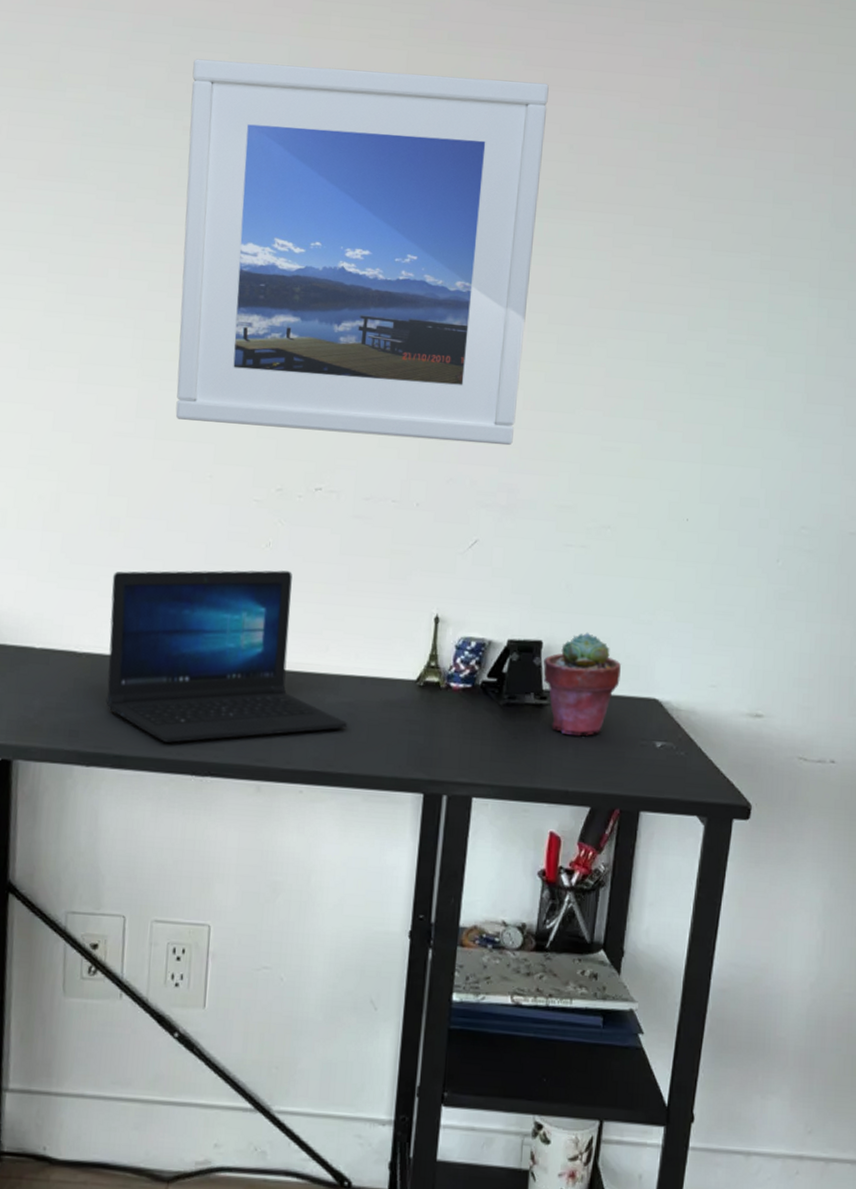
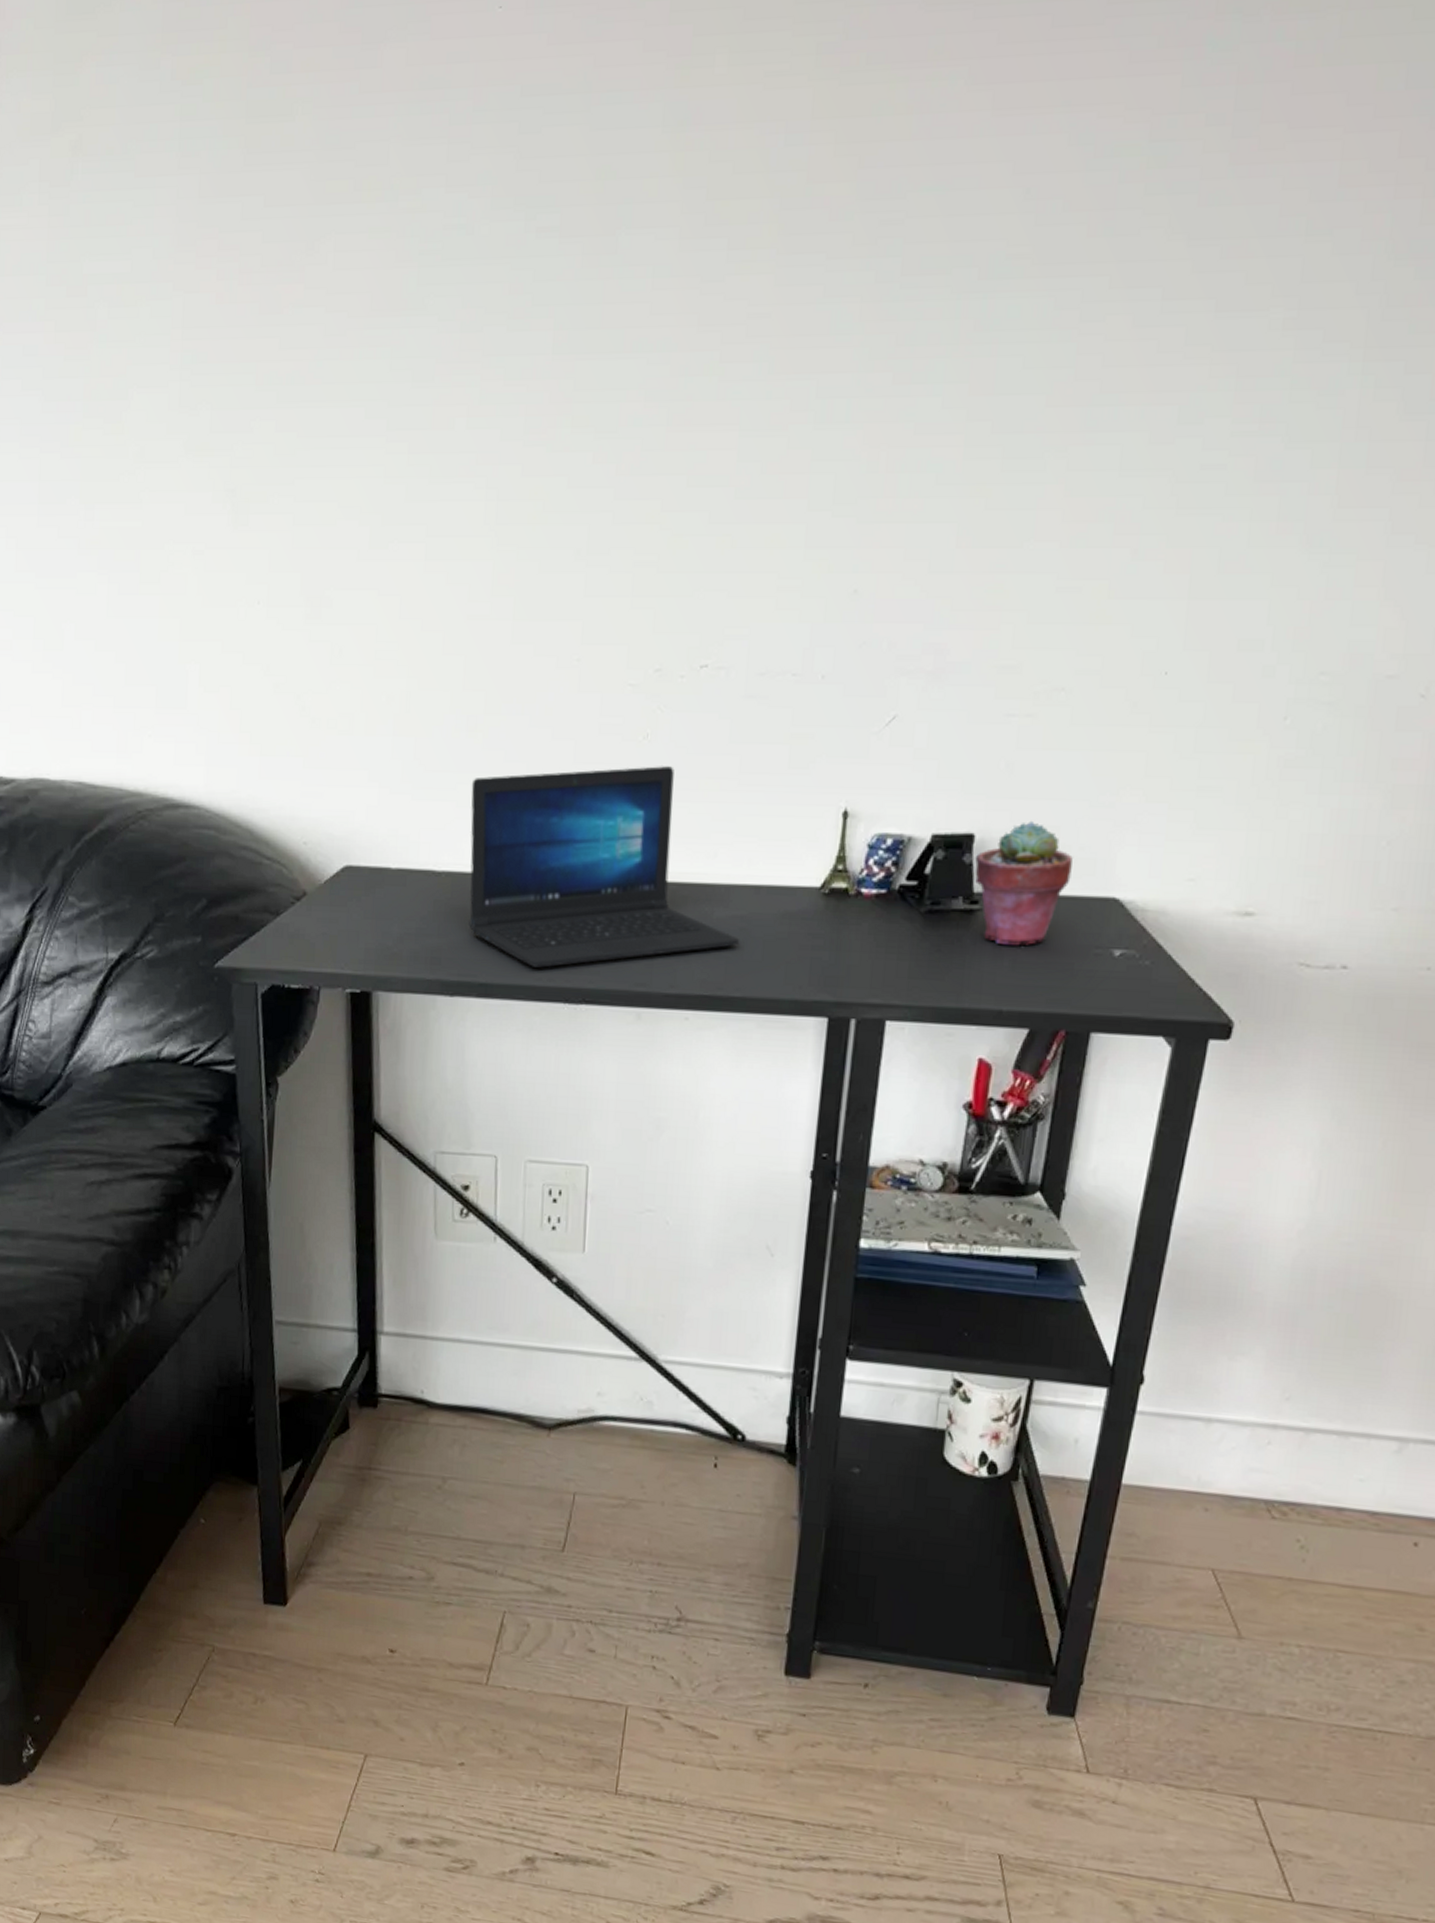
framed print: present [175,59,549,446] -> none [536,107,1000,596]

